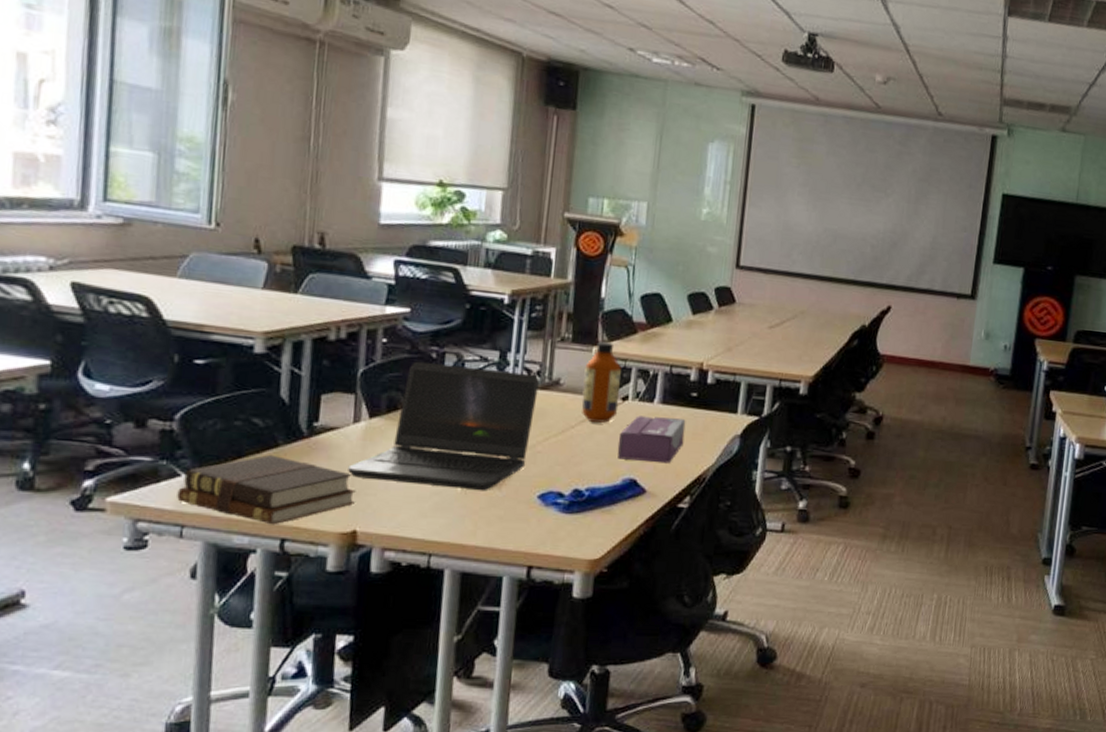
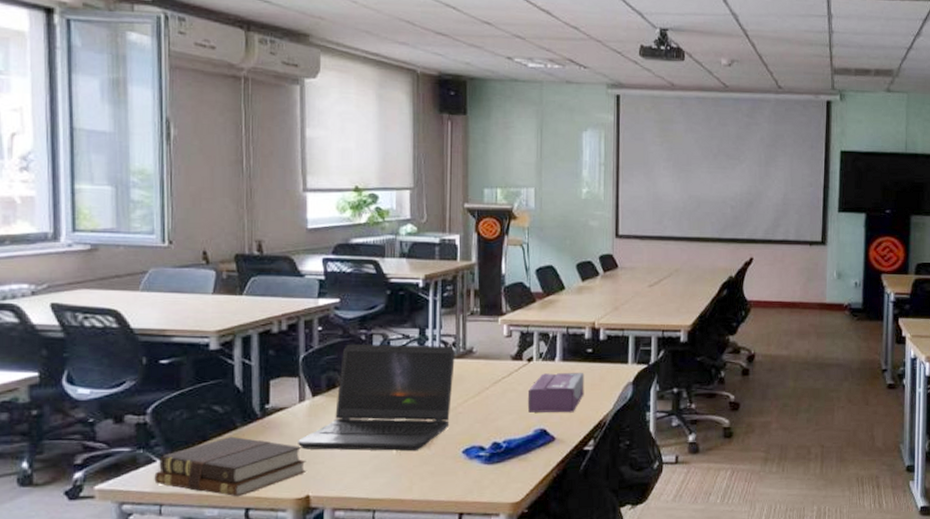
bottle: present [581,341,621,423] -> none [493,311,526,382]

